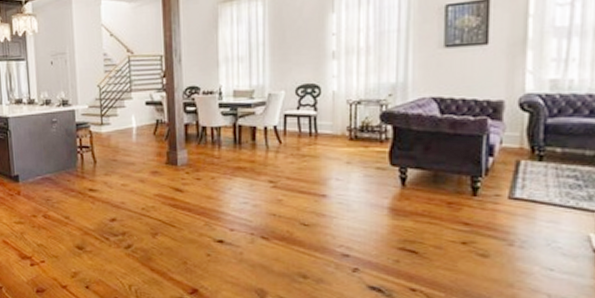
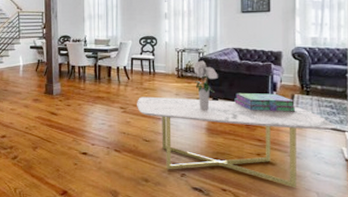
coffee table: none [292,166,582,288] -> present [137,96,336,188]
bouquet: none [373,115,408,185] -> present [193,60,218,111]
stack of books: none [431,159,522,185] -> present [234,92,296,112]

